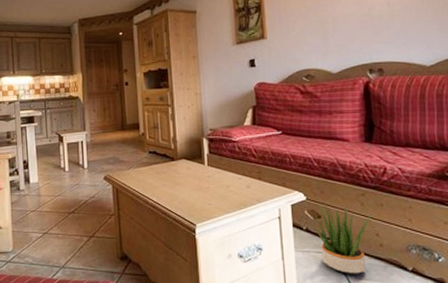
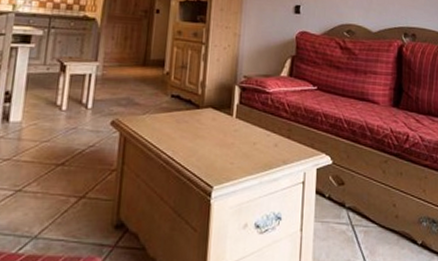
potted plant: present [305,203,373,274] -> none [329,168,392,248]

